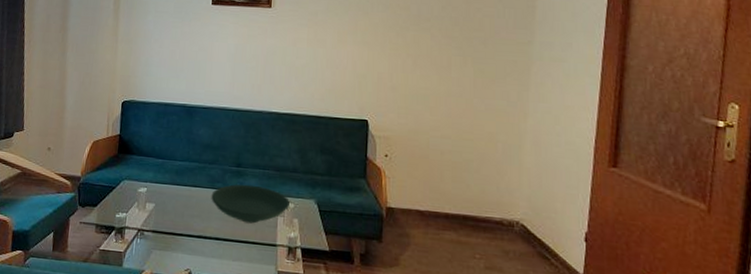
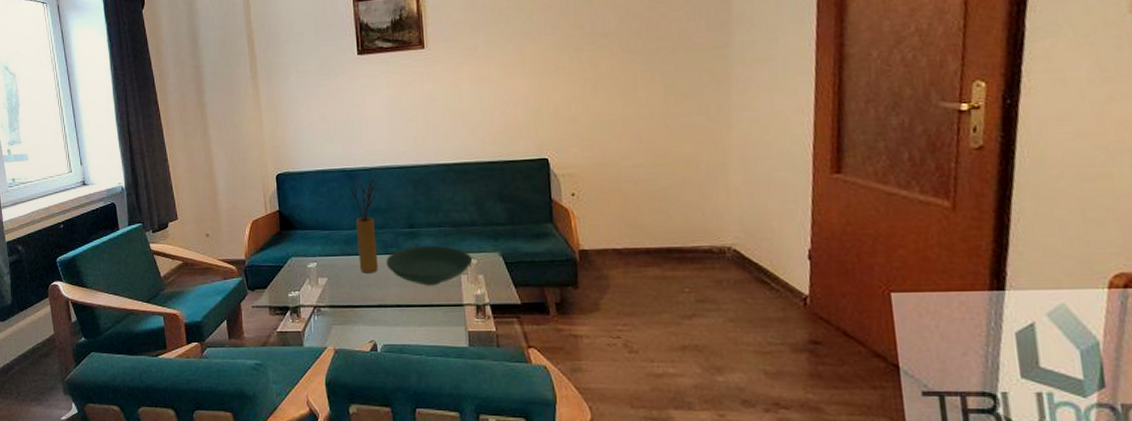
vase: none [186,107,217,205] -> present [349,168,381,273]

